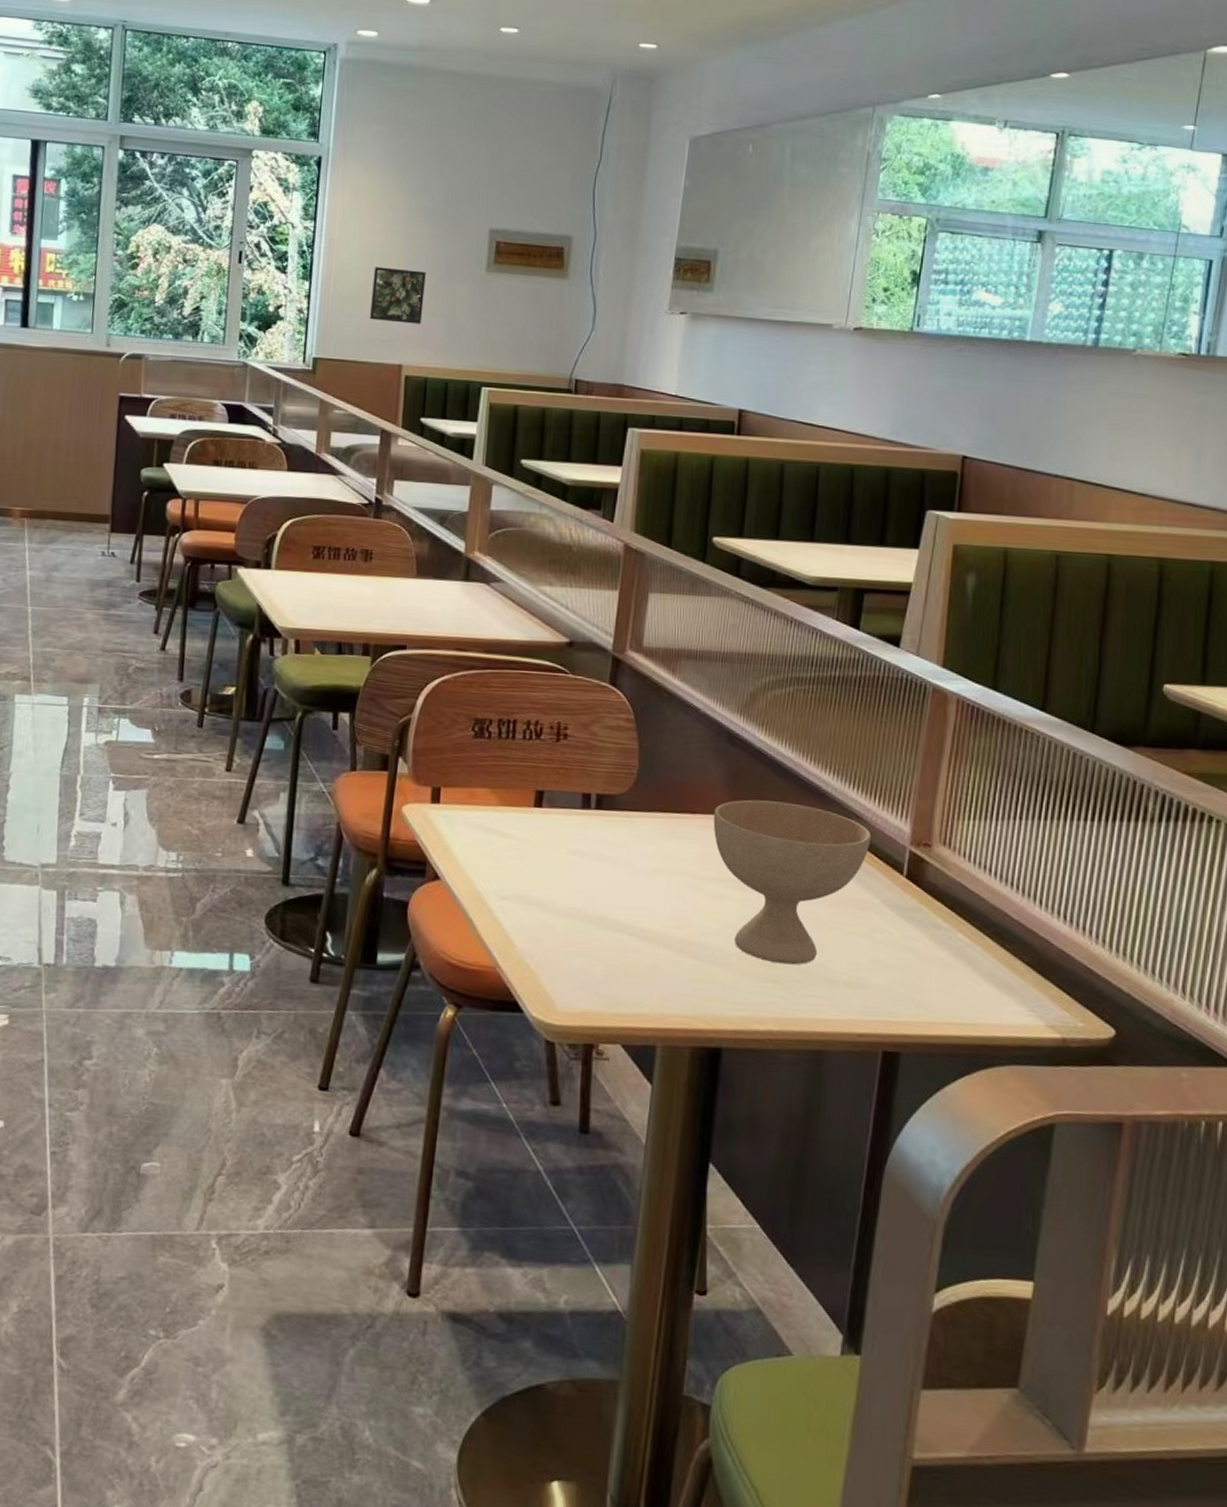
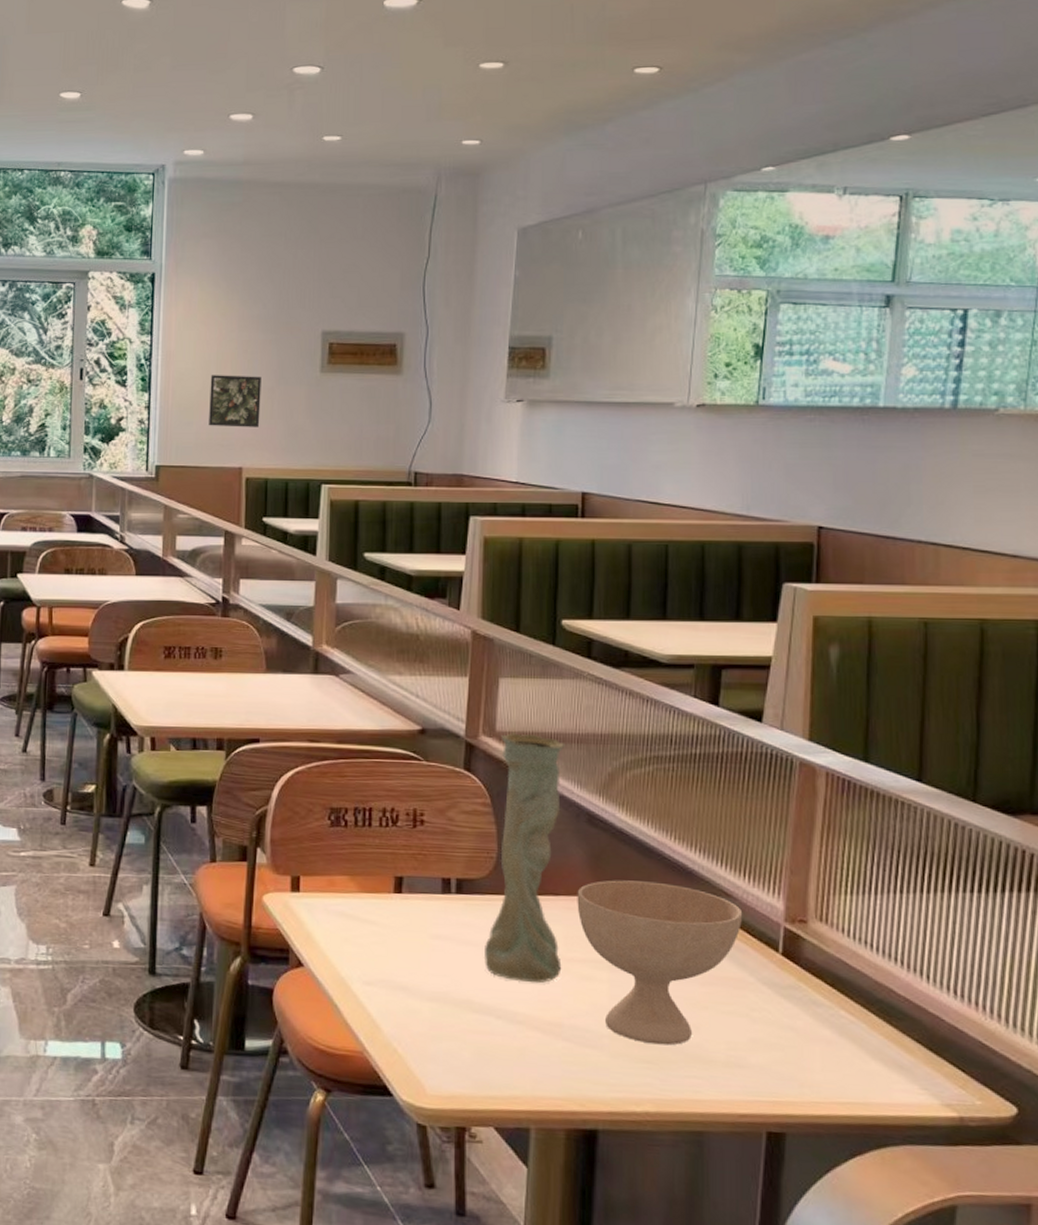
vase: none [619,649,710,901] -> present [483,733,565,984]

